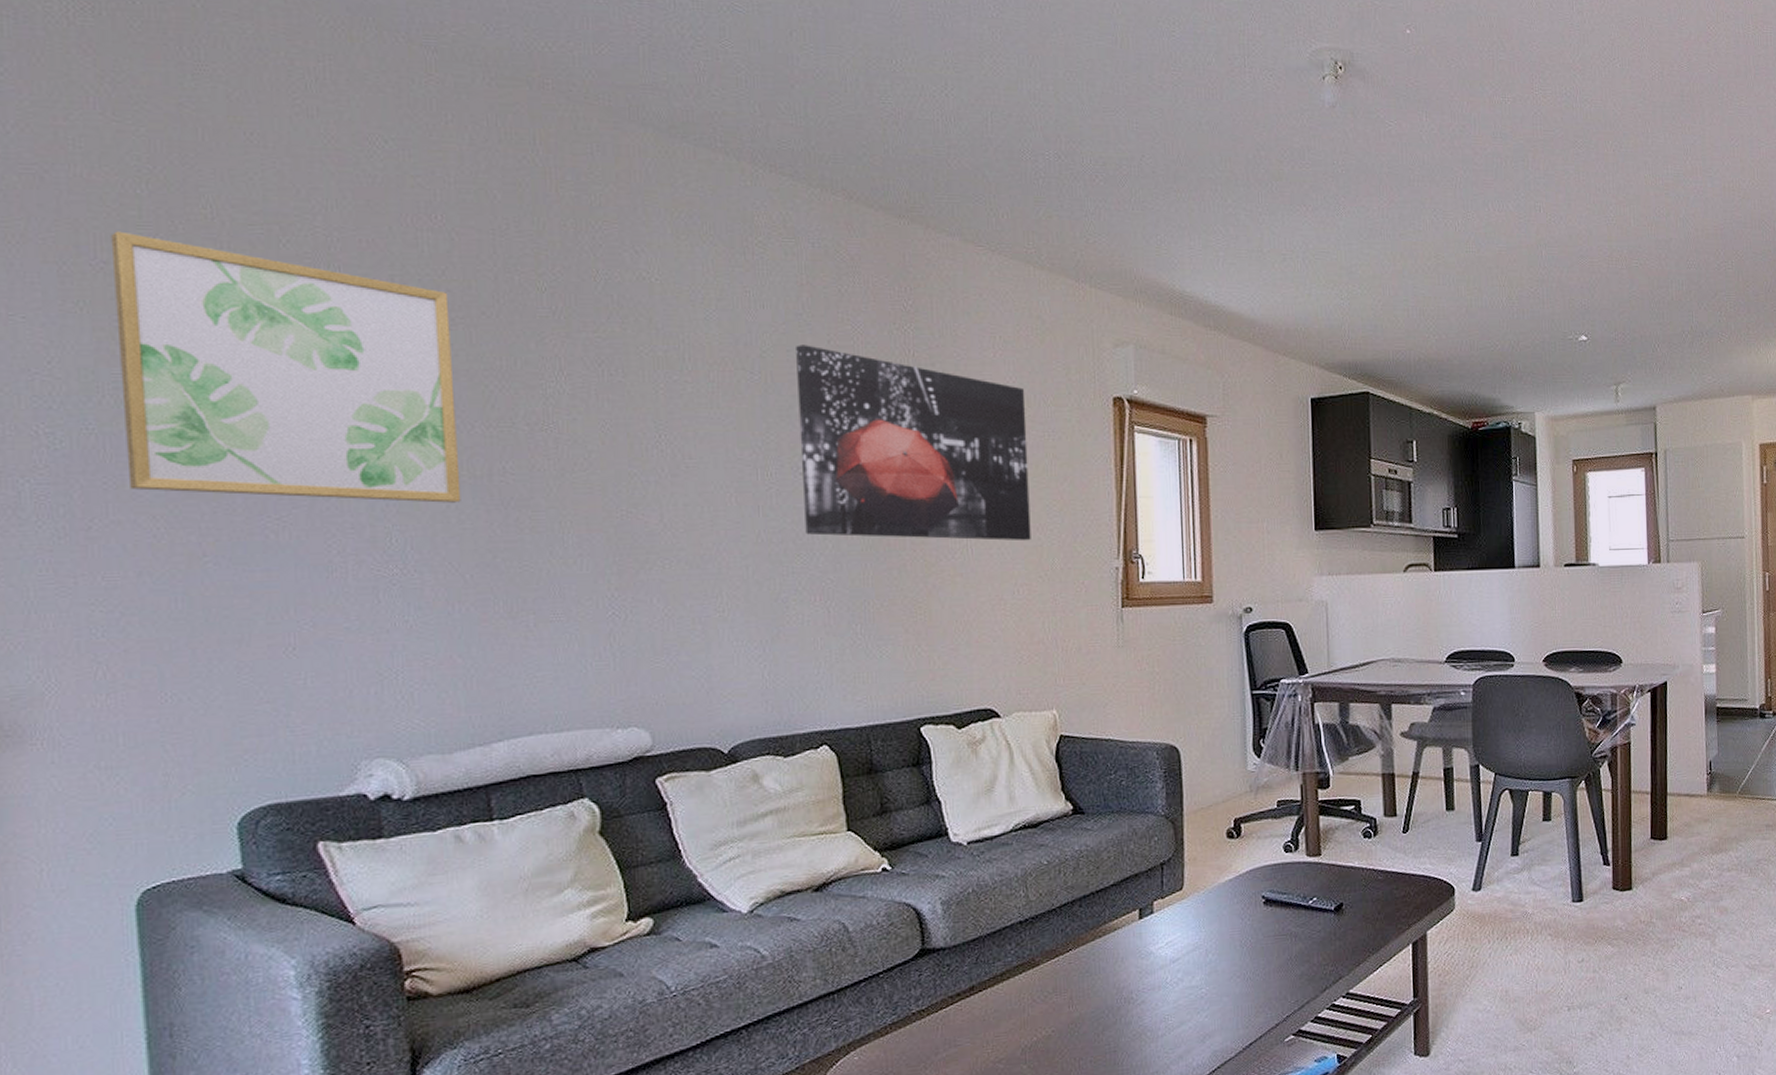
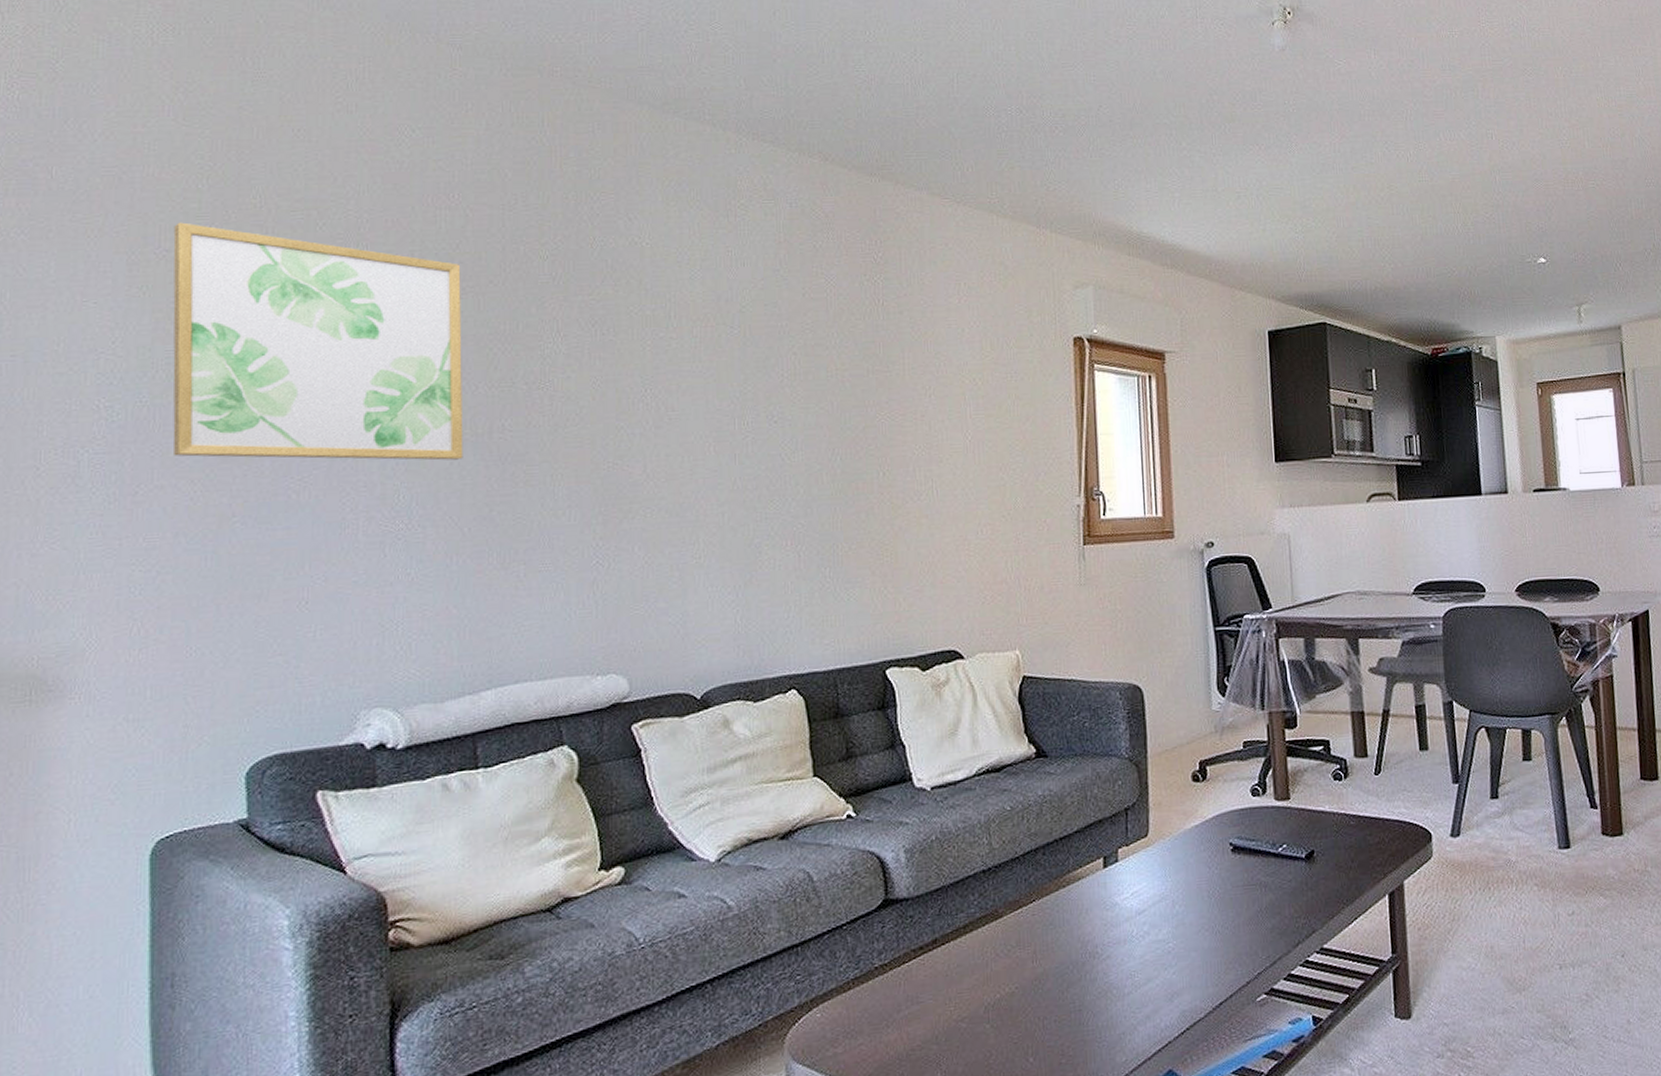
wall art: present [796,345,1031,541] -> none [773,298,994,482]

